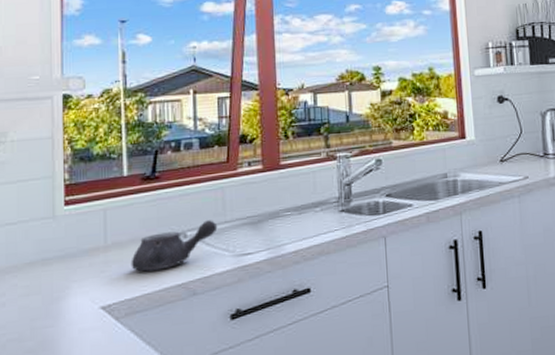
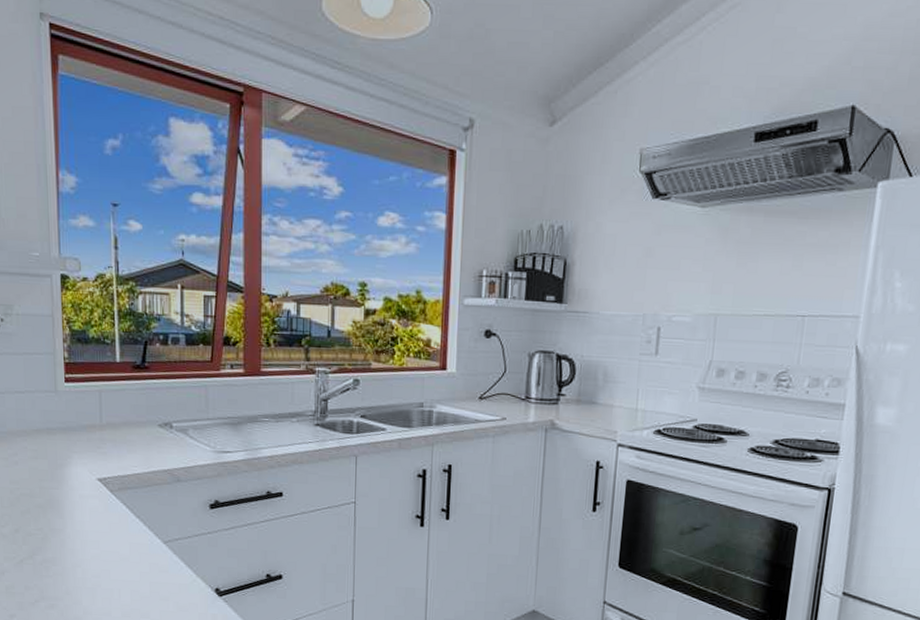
teapot: present [131,220,218,272] -> none [123,415,201,454]

